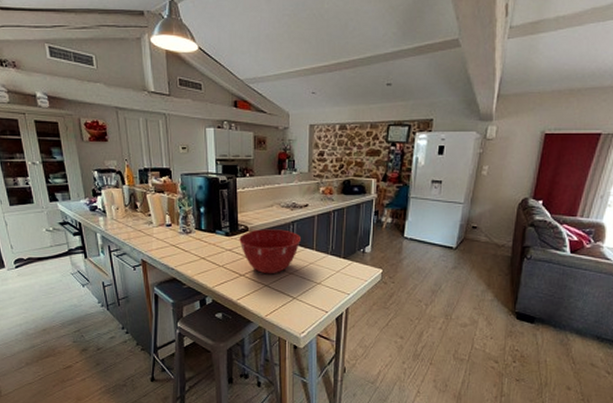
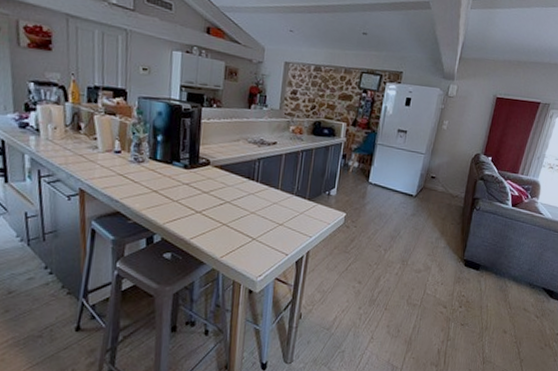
mixing bowl: present [239,229,301,274] -> none [198,164,266,213]

